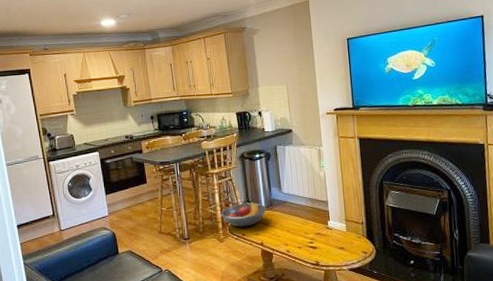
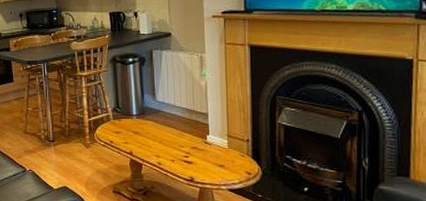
fruit bowl: present [221,201,266,227] -> none [88,107,138,134]

